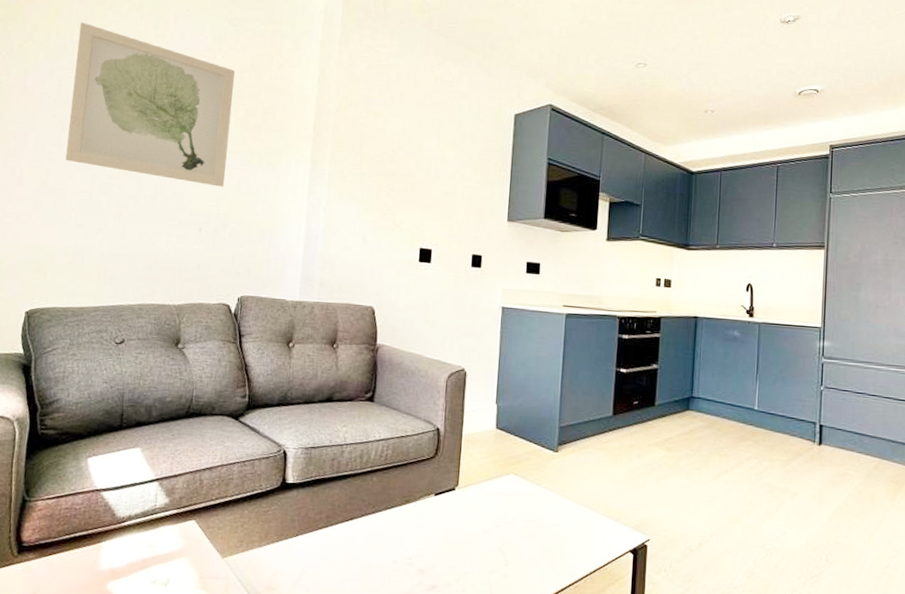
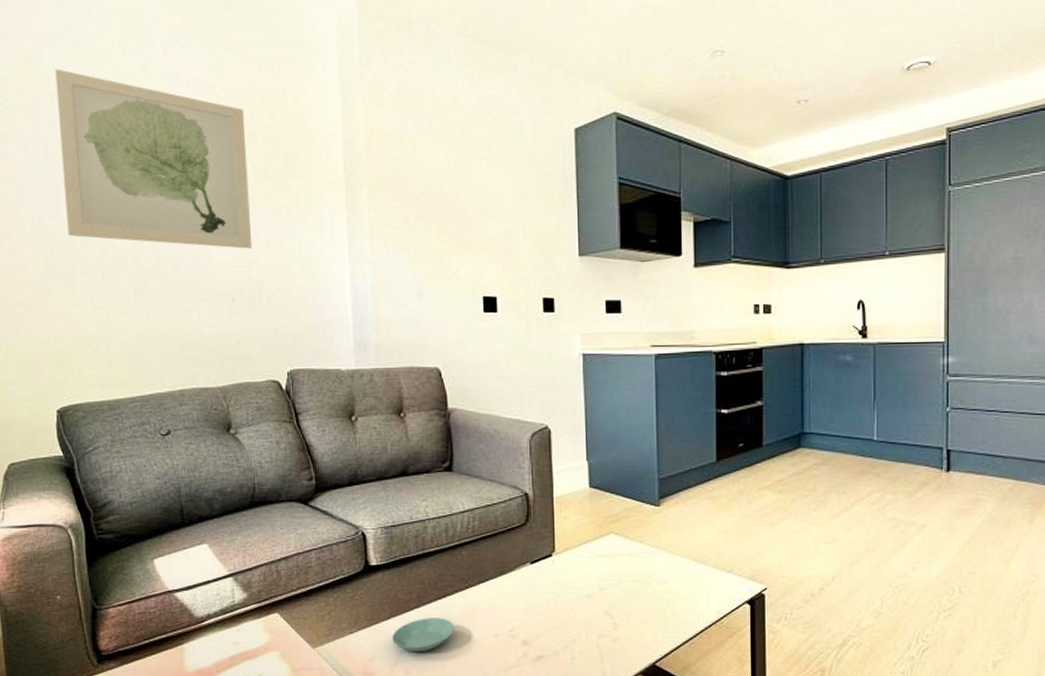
saucer: none [298,538,357,571] -> present [392,618,455,653]

